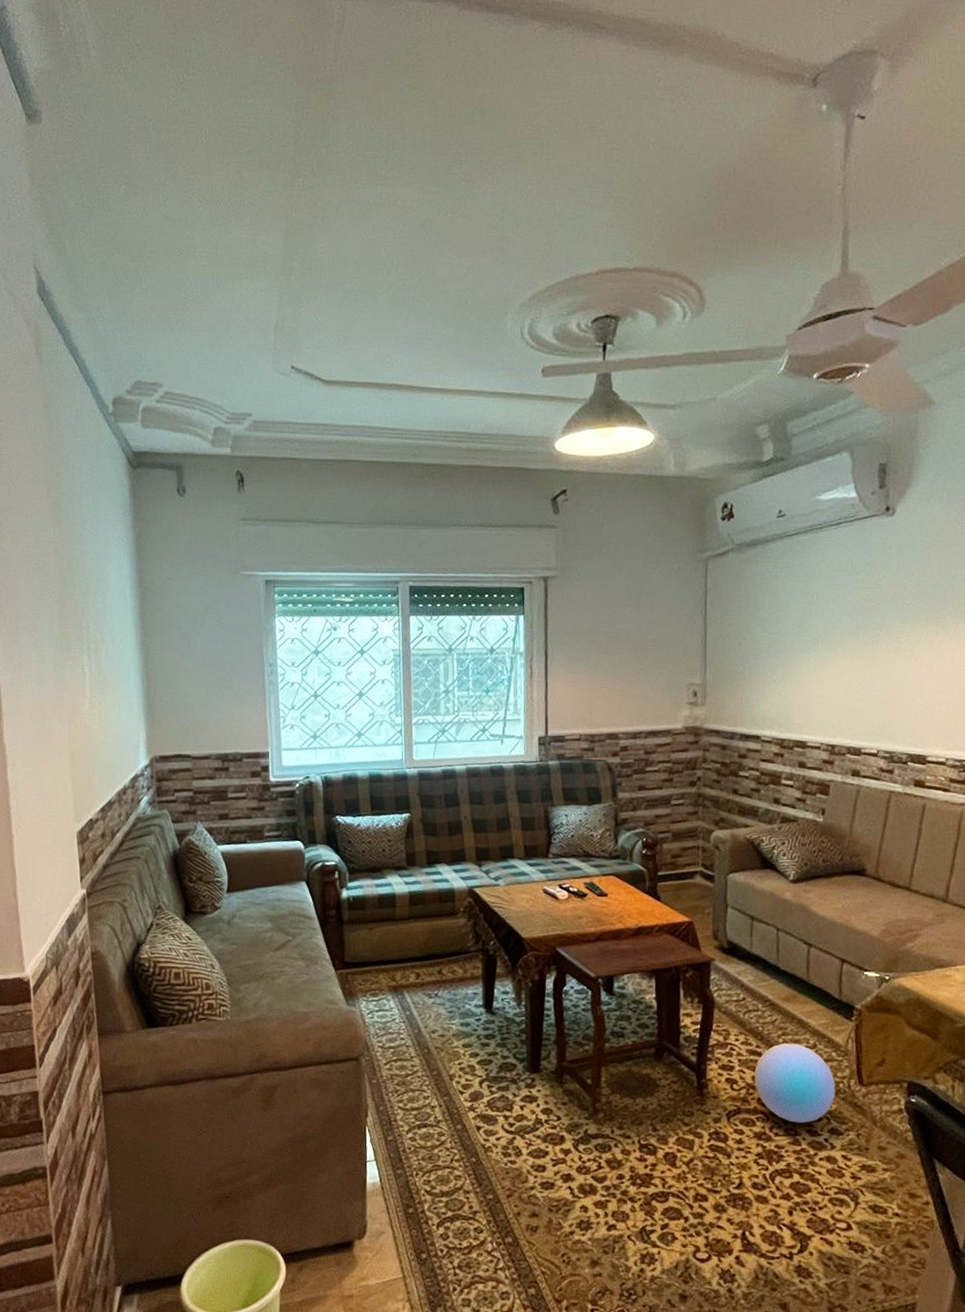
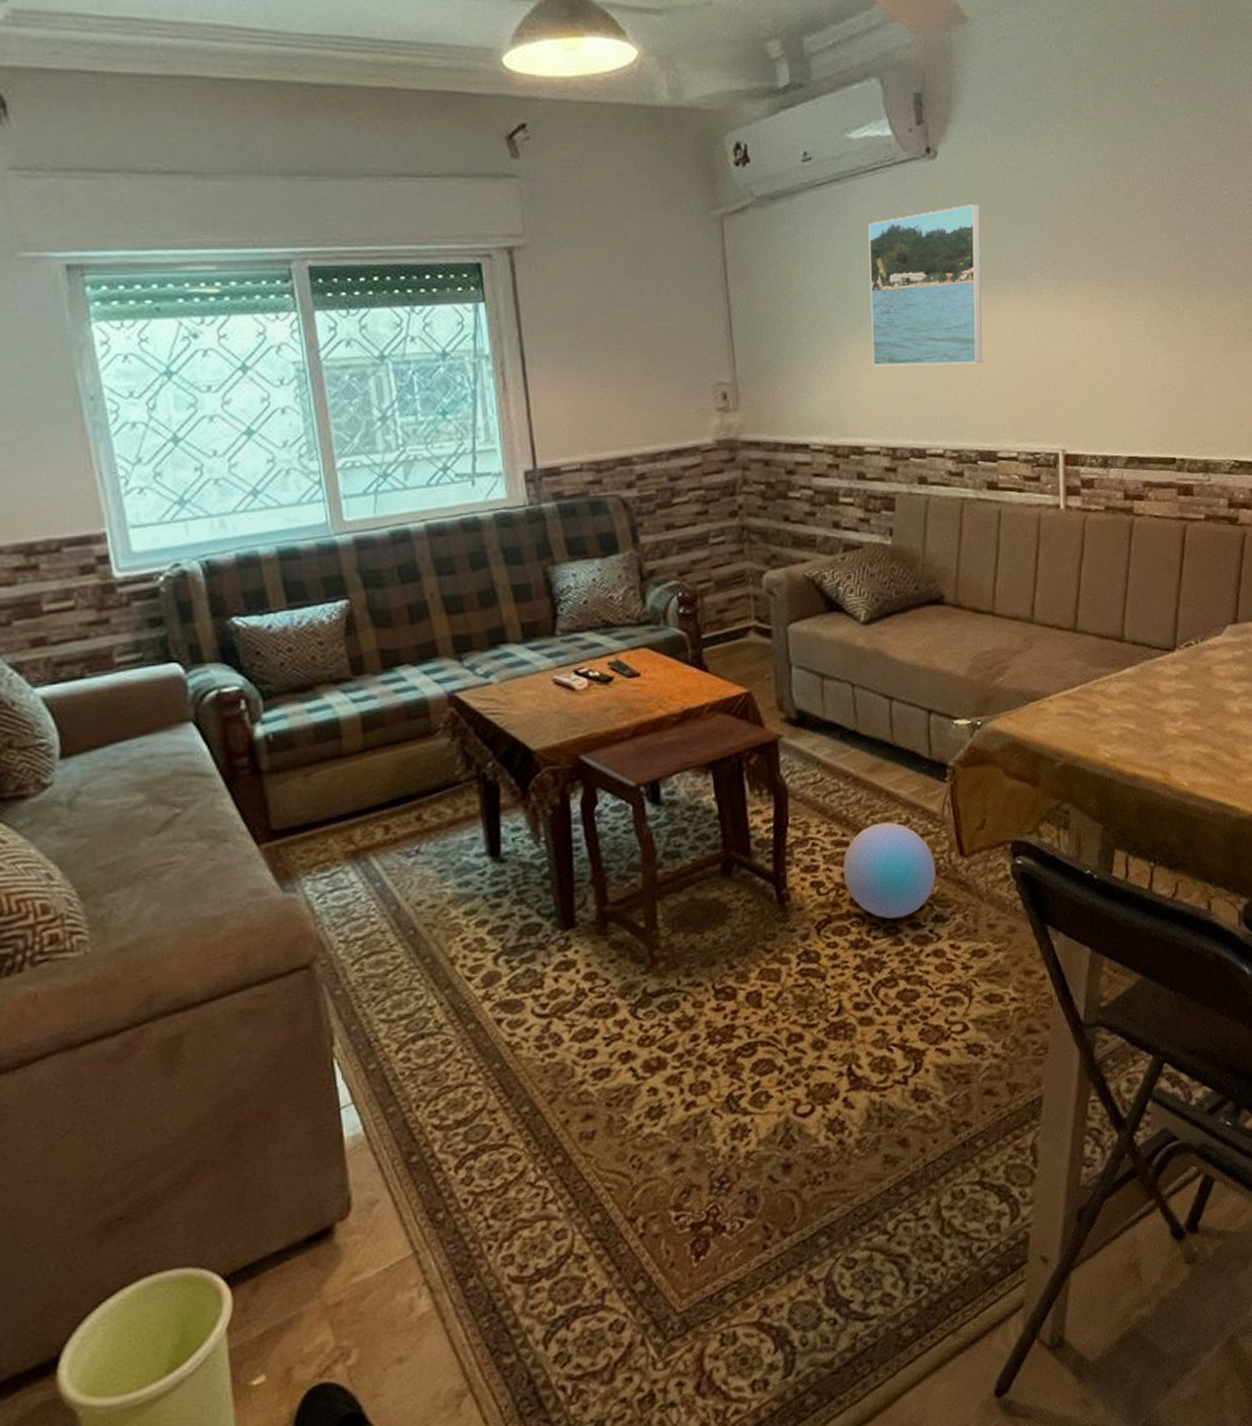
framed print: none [821,553,930,683] -> present [868,204,983,366]

